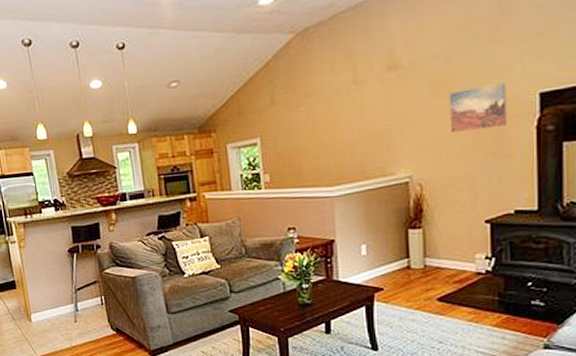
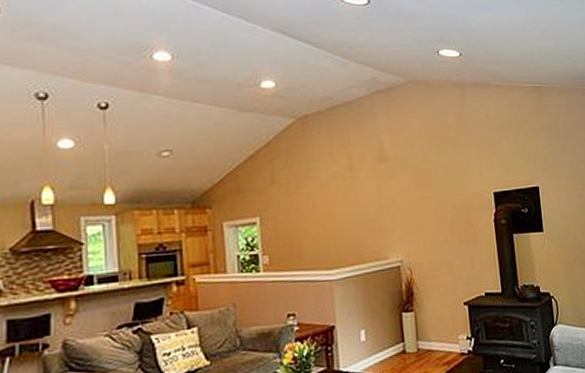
wall art: present [449,81,506,132] -> none [429,181,473,221]

